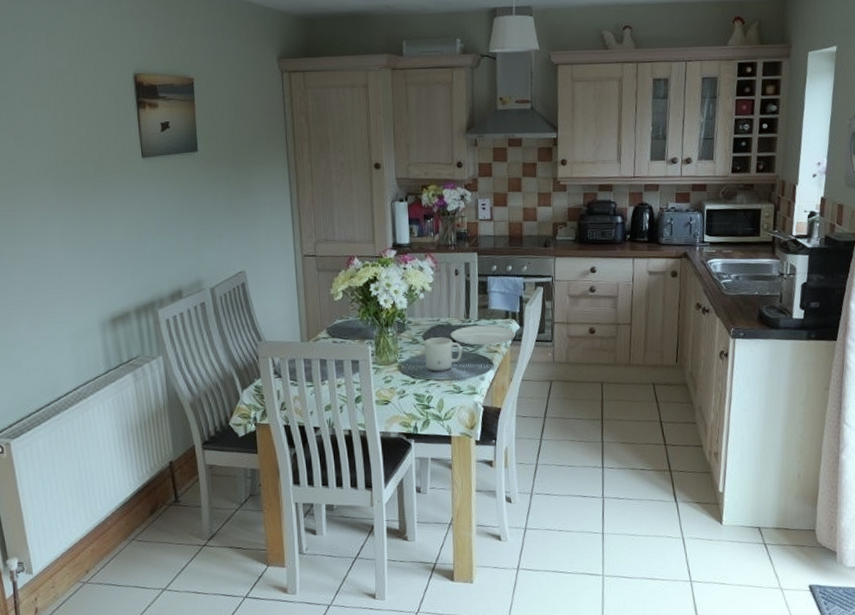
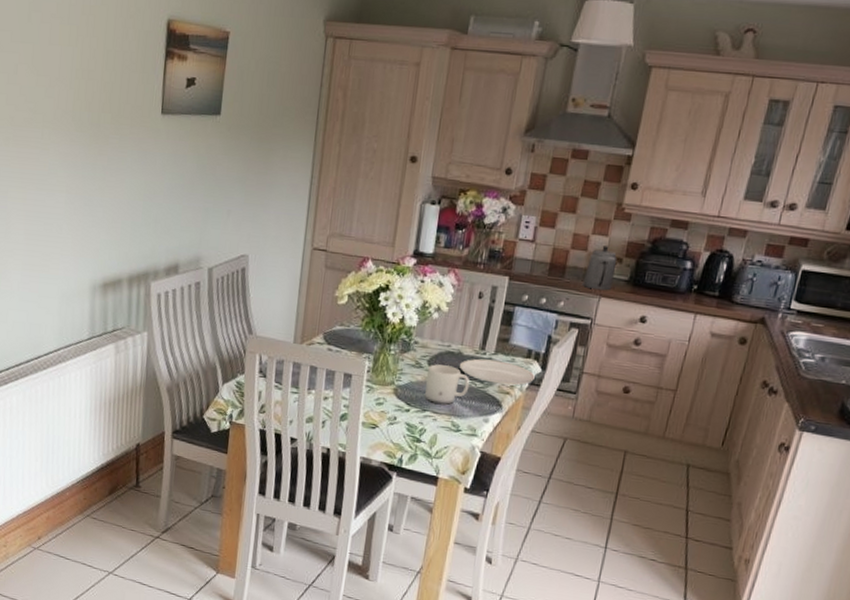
teapot: none [538,214,563,252] -> present [582,246,618,291]

